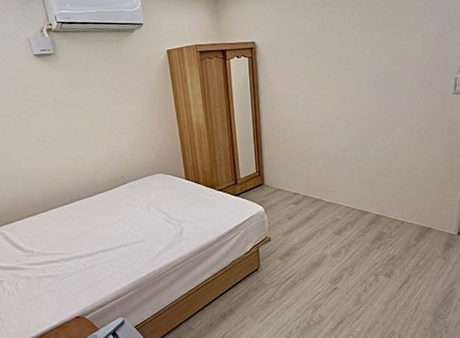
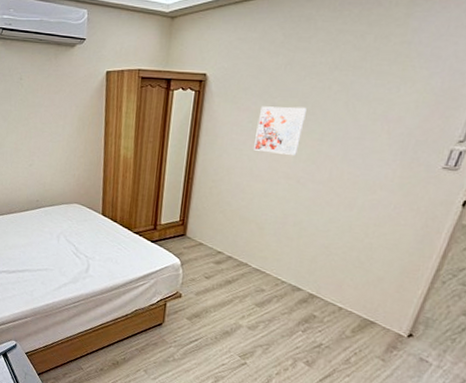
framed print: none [305,59,343,101] -> present [254,106,307,155]

